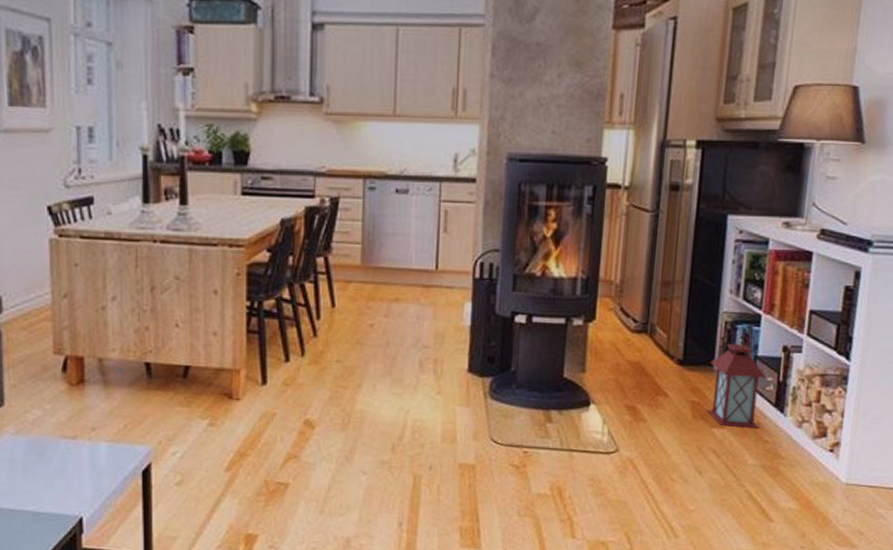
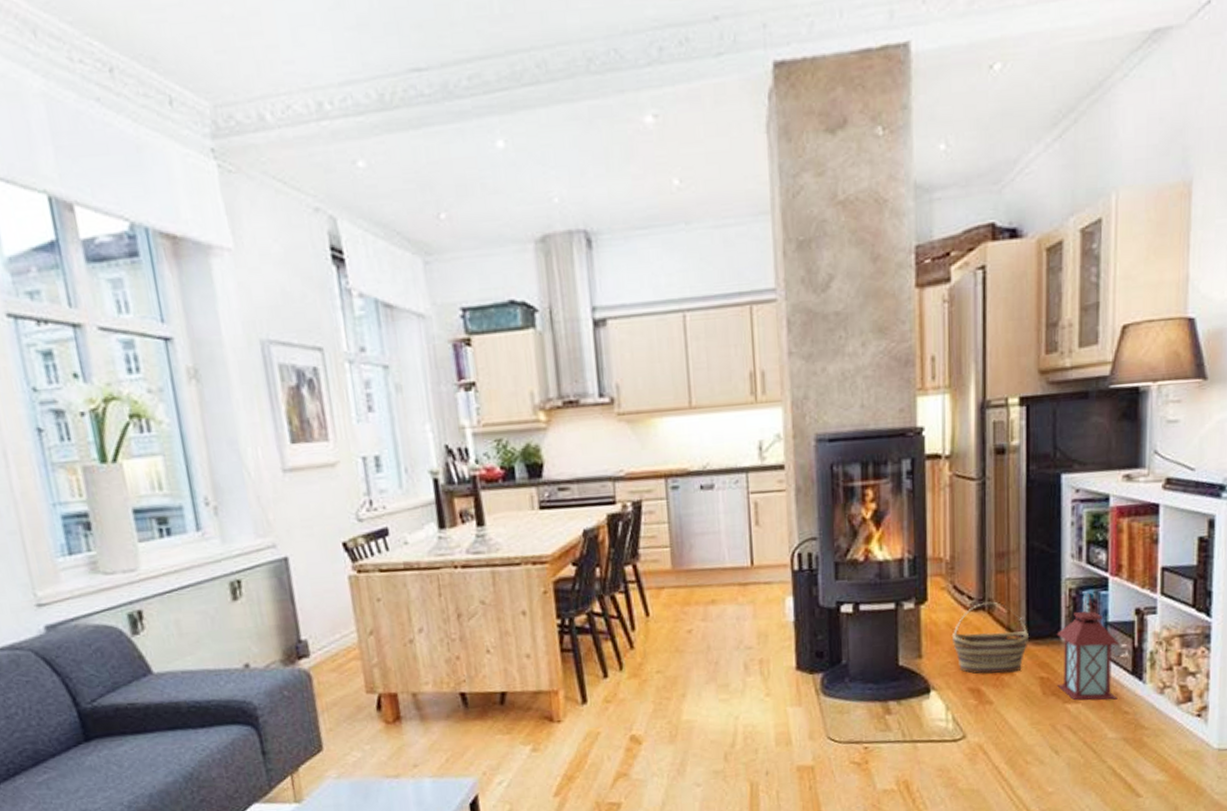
basket: none [614,326,686,394] -> present [951,601,1030,674]

